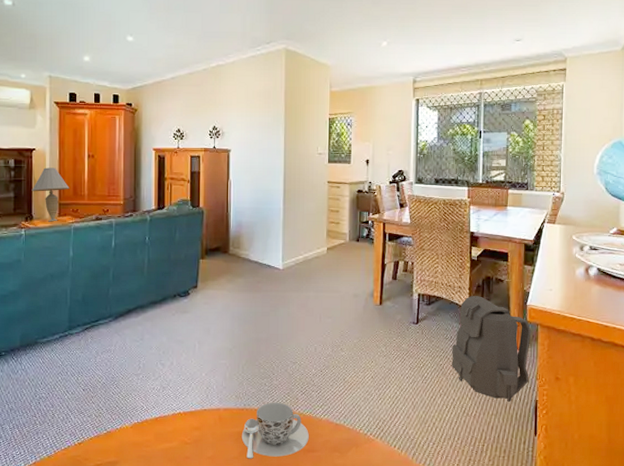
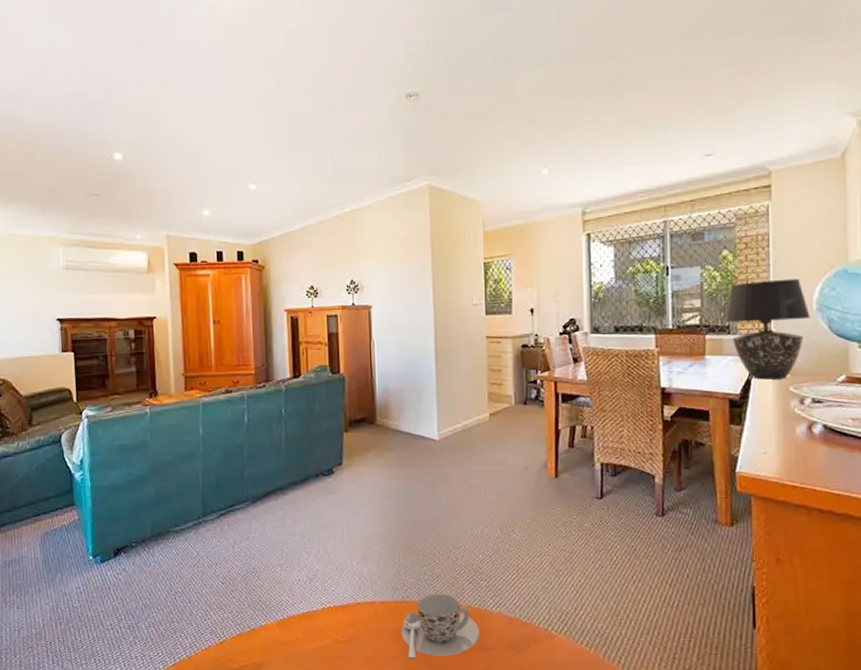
table lamp: present [31,167,70,222] -> none [154,337,195,398]
backpack: present [452,296,532,402] -> none [645,463,743,589]
table lamp: none [524,147,592,229] -> present [724,278,810,380]

